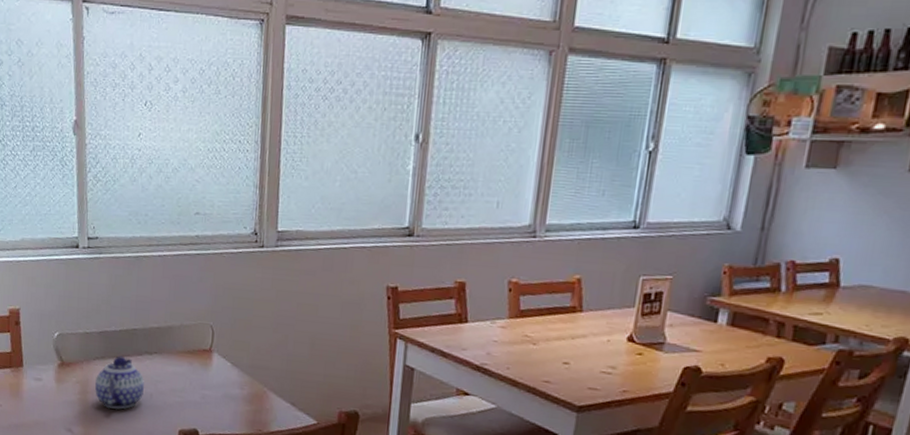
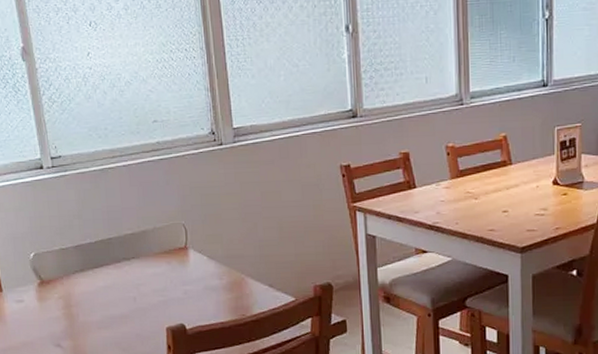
teapot: present [94,356,144,410] -> none [77,266,127,318]

